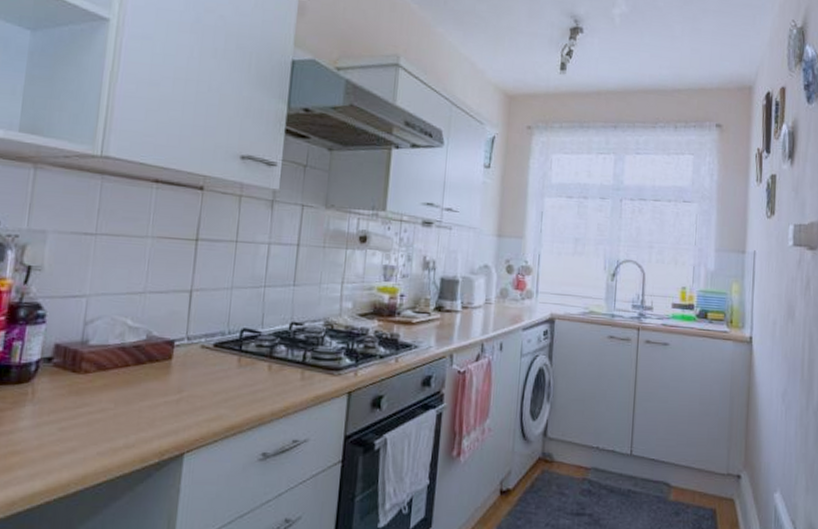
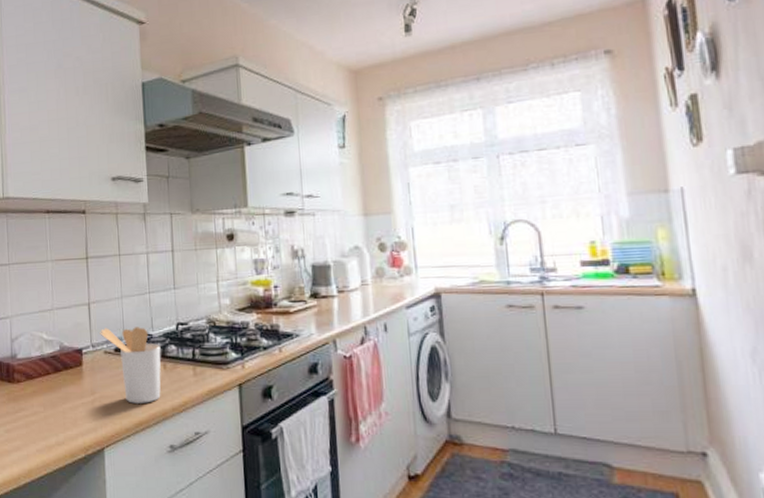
utensil holder: none [199,320,269,406] -> present [100,327,161,403]

